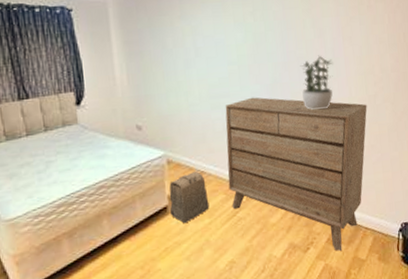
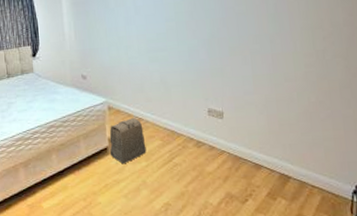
dresser: present [225,97,367,251] -> none [162,51,315,206]
potted plant: present [300,55,333,110] -> none [239,10,275,65]

